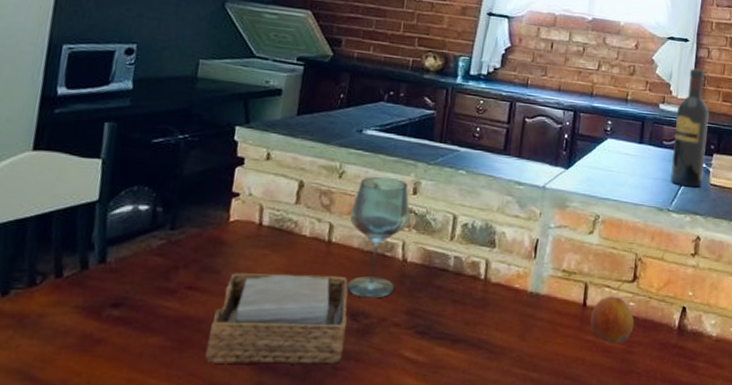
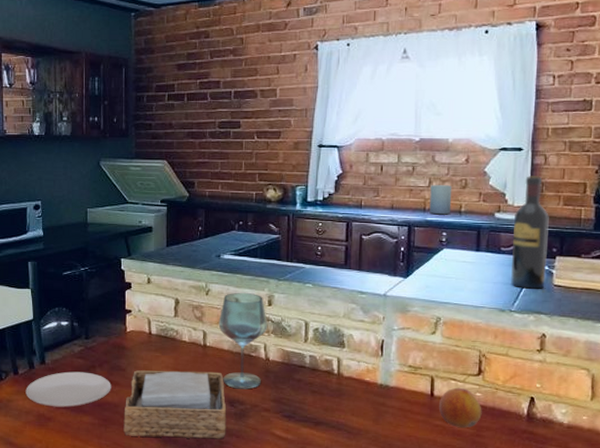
plate: none [68,274,198,325] -> present [25,371,111,408]
canister: none [596,68,621,102] -> present [429,185,452,215]

